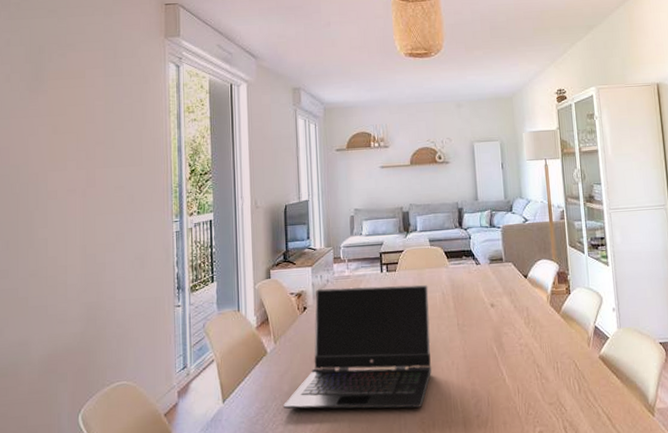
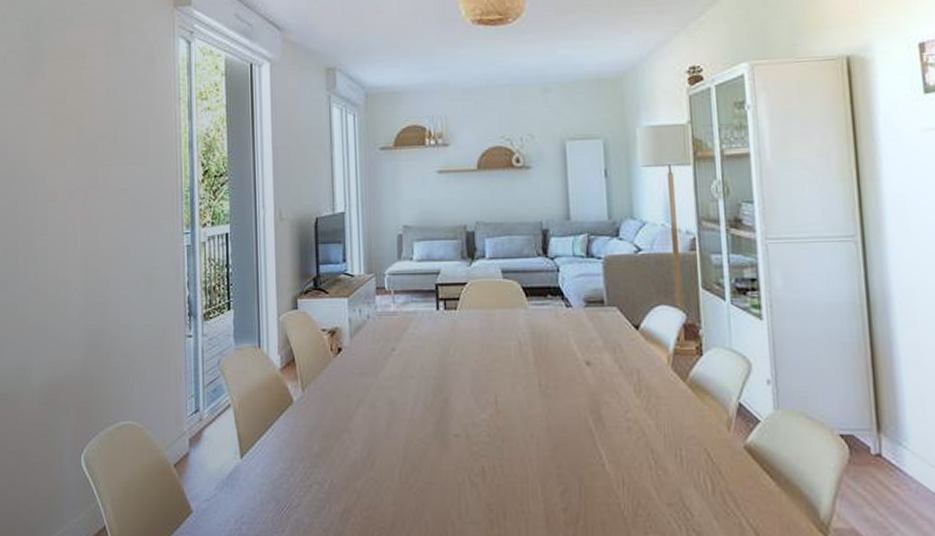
laptop computer: present [284,284,431,409] -> none [313,325,502,490]

